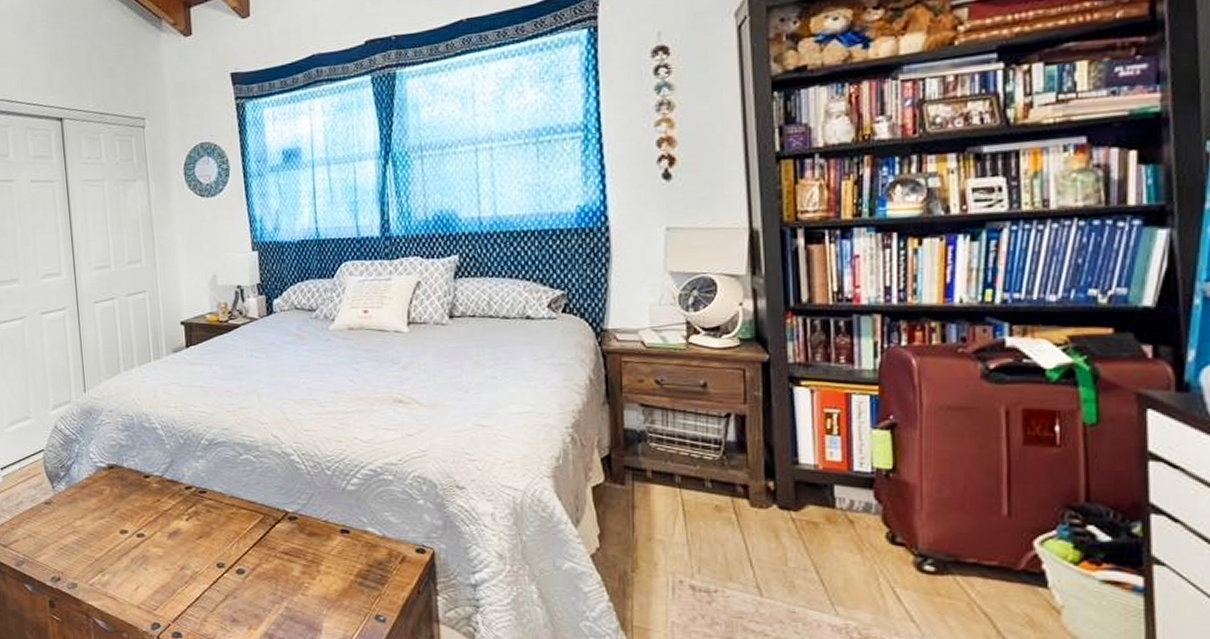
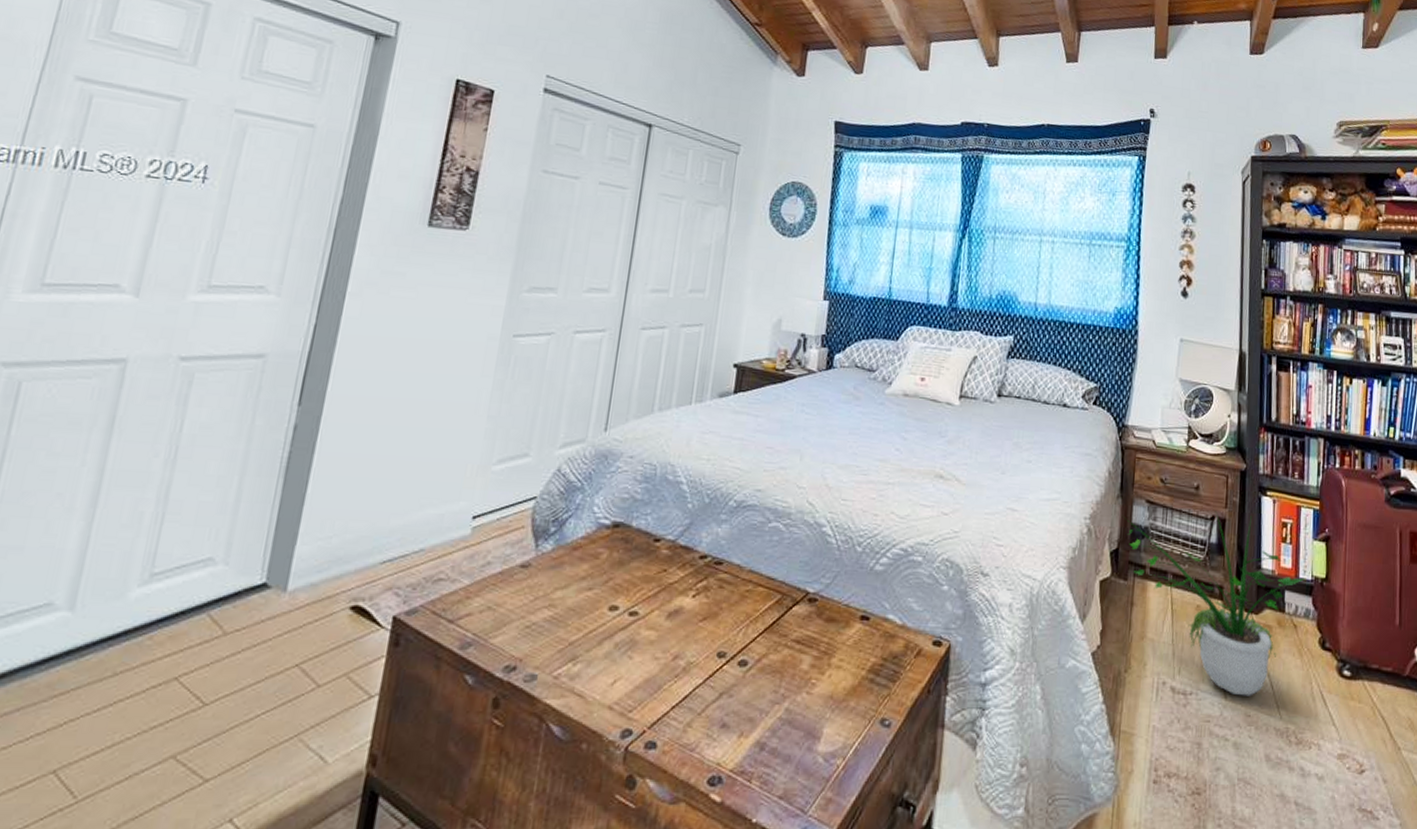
potted plant: none [615,408,862,593] -> present [1125,511,1305,696]

